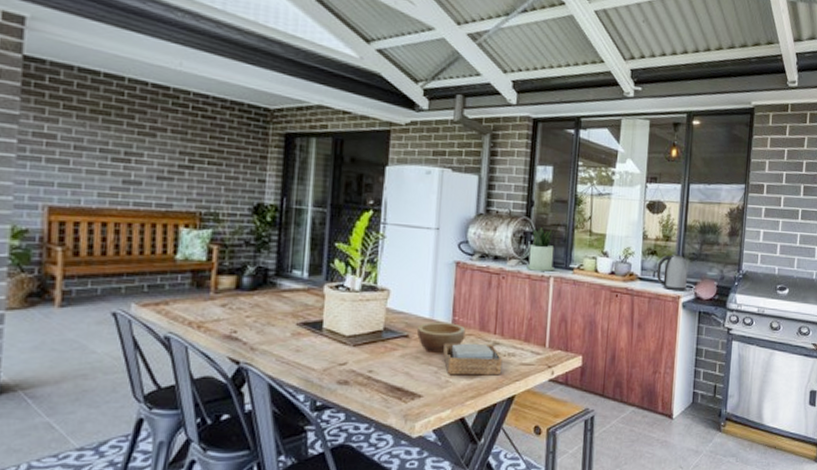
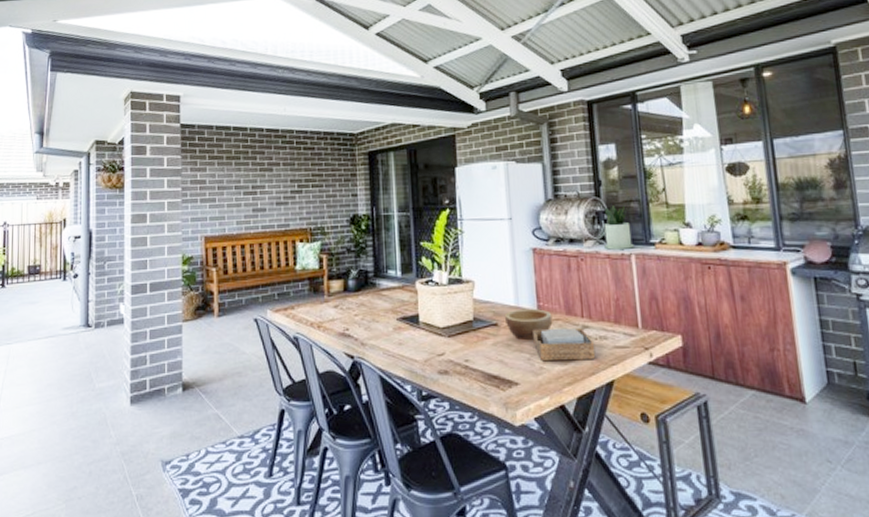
kettle: present [656,254,688,292] -> none [750,216,792,257]

